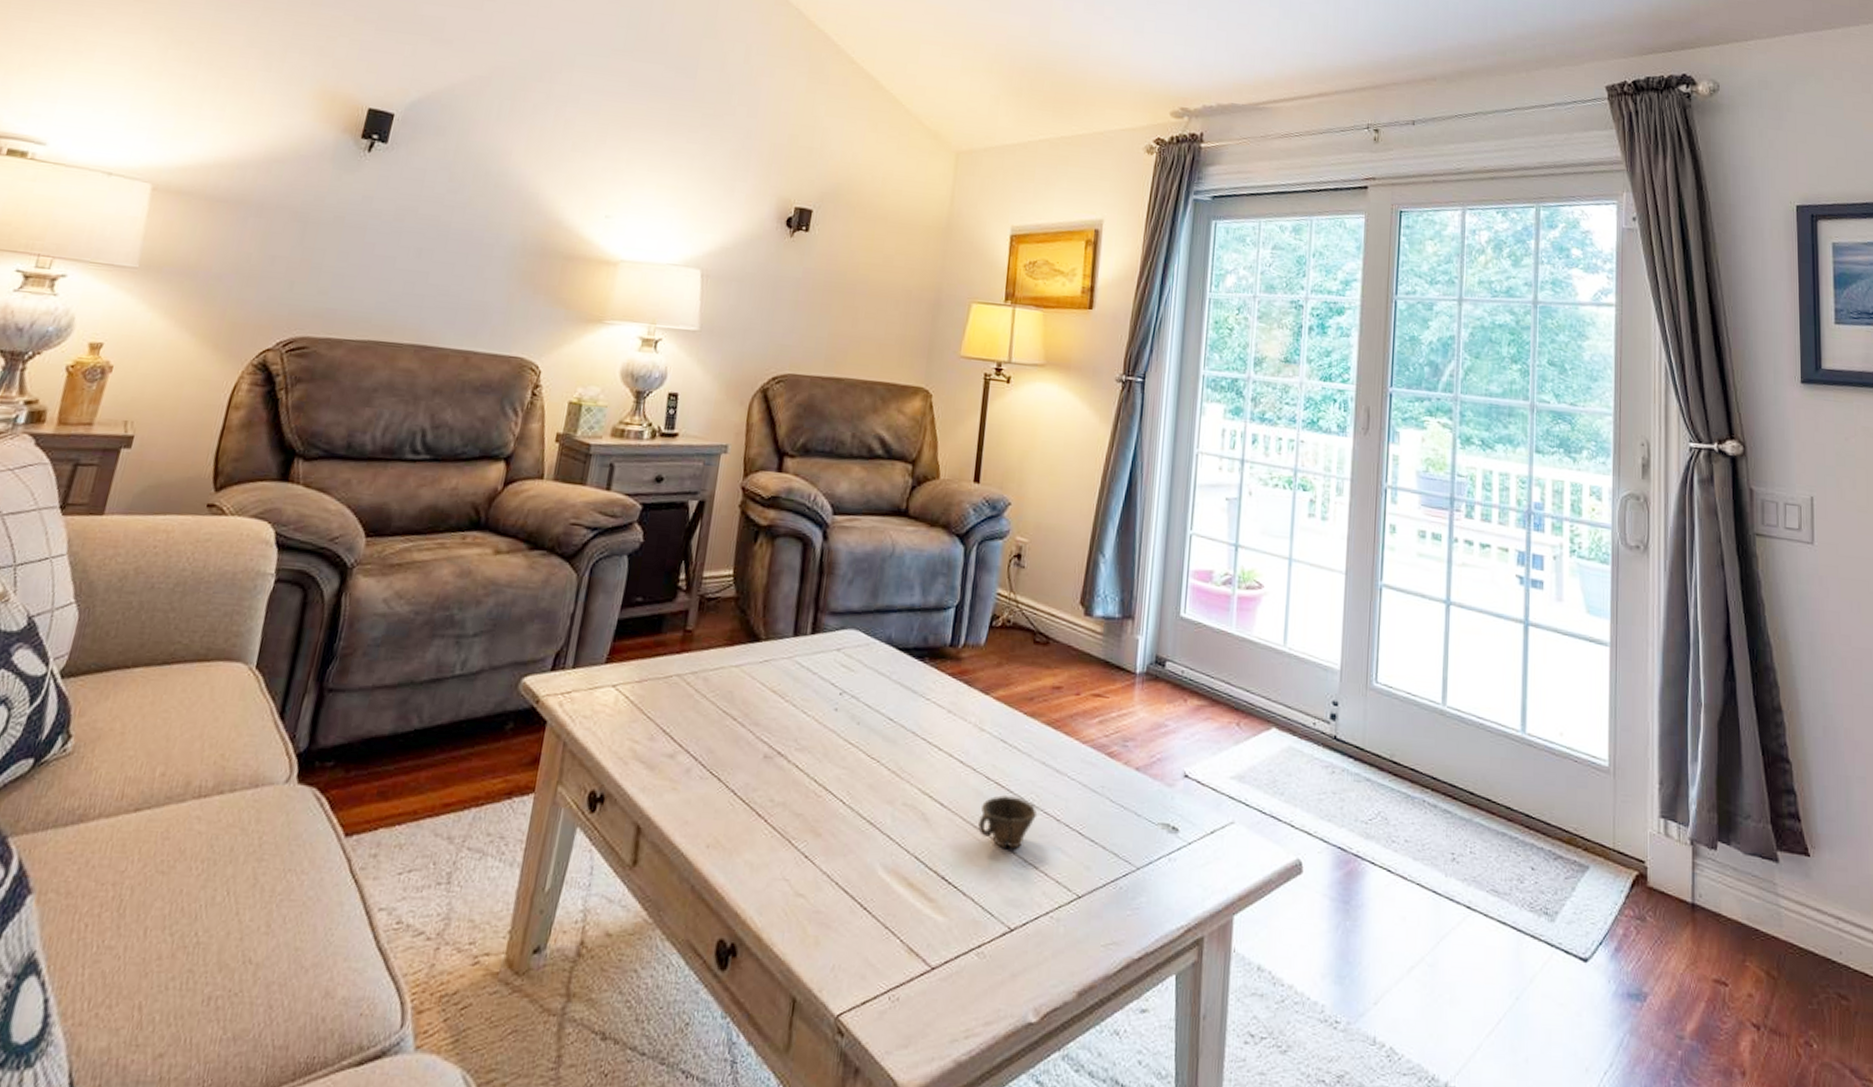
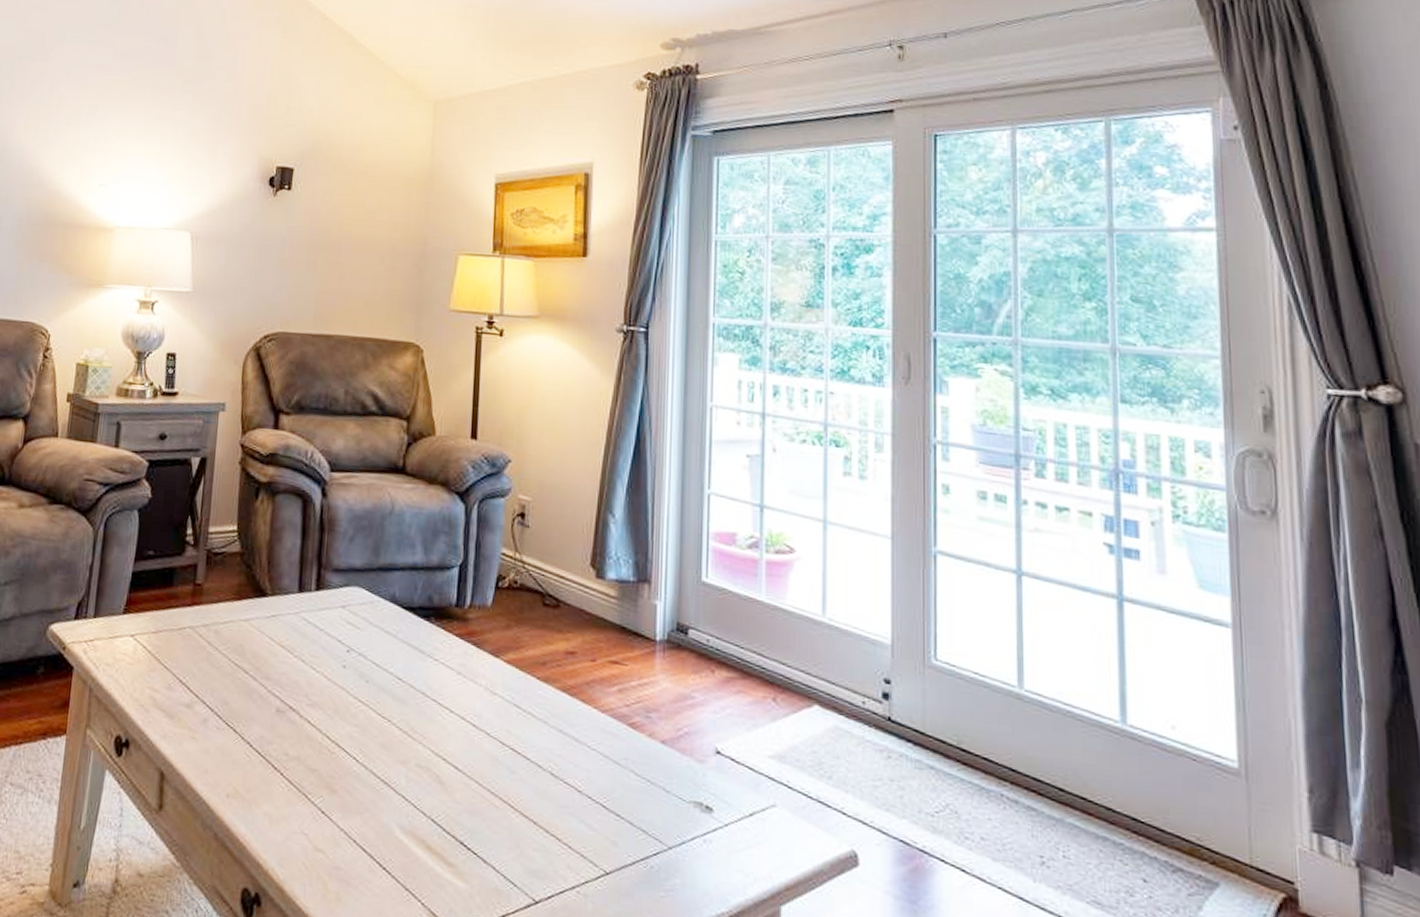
cup: present [978,795,1038,849] -> none [494,762,557,818]

